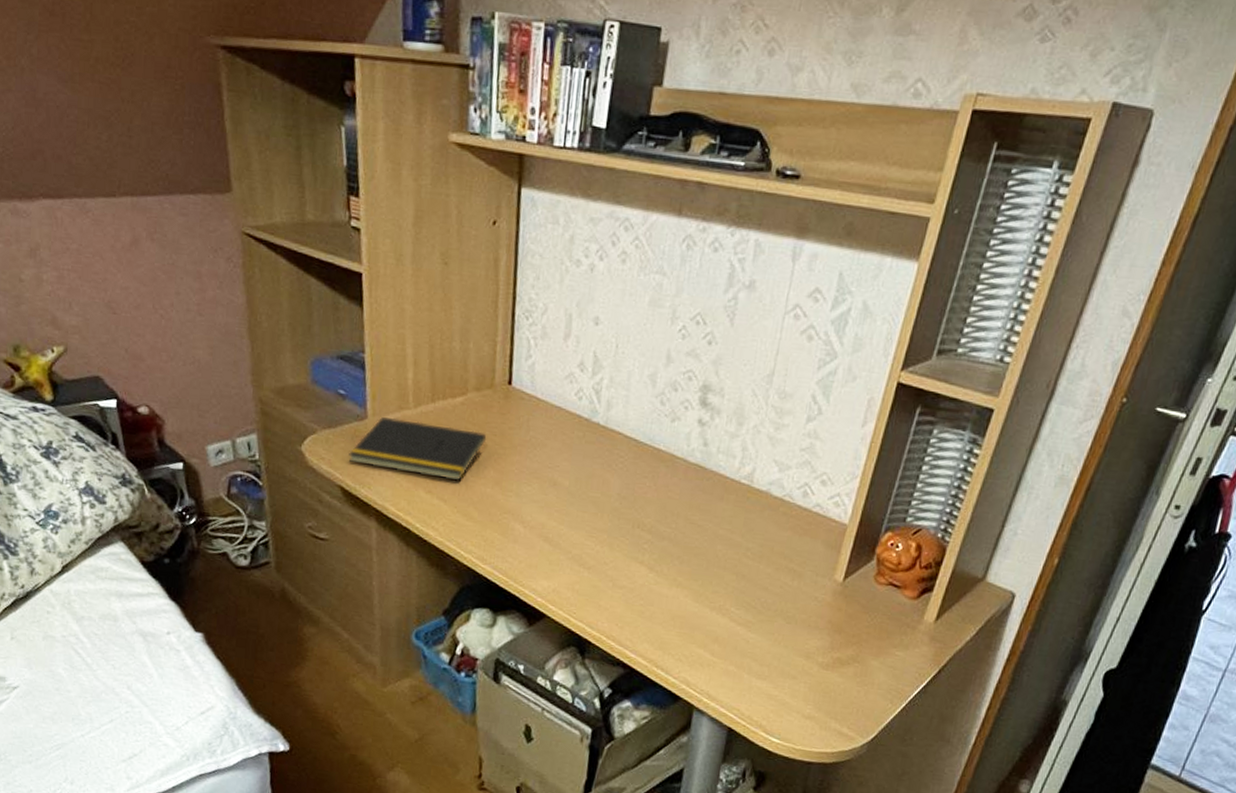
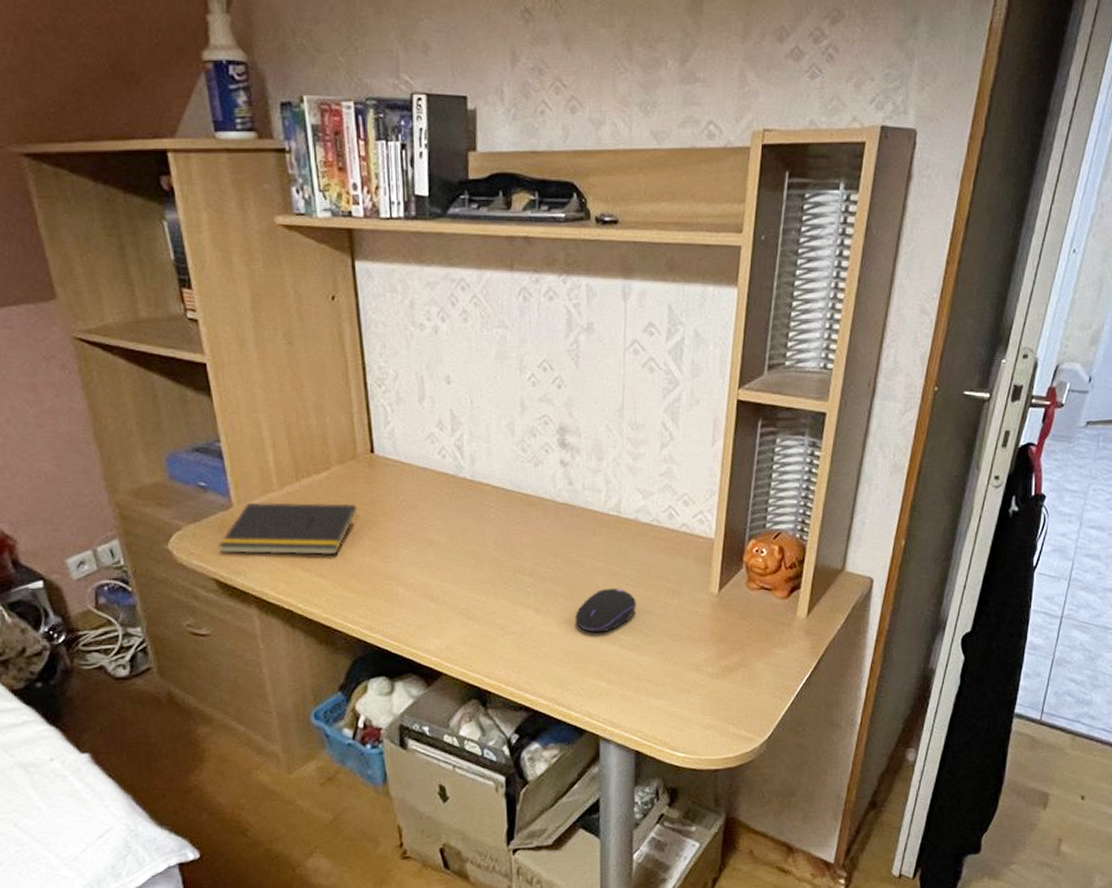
computer mouse: none [687,558,755,602] -> present [574,587,636,633]

